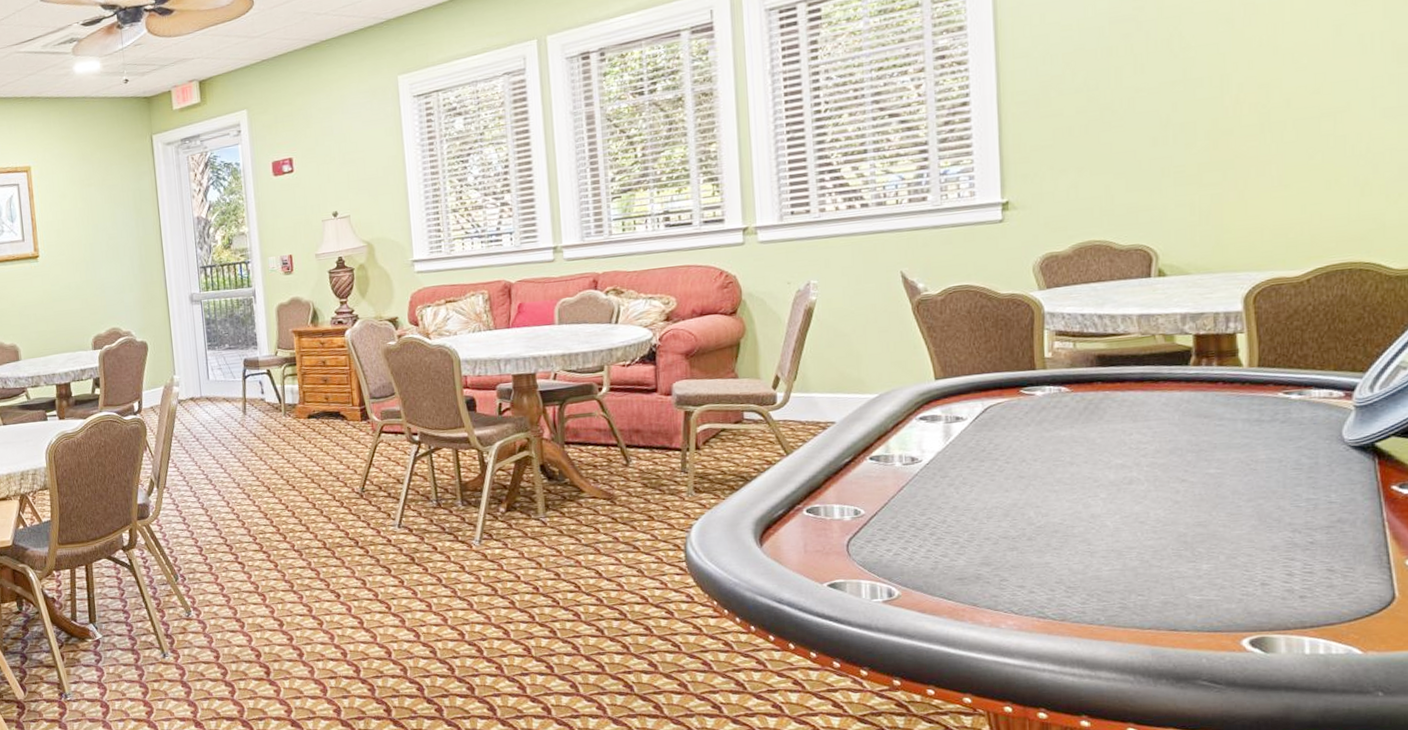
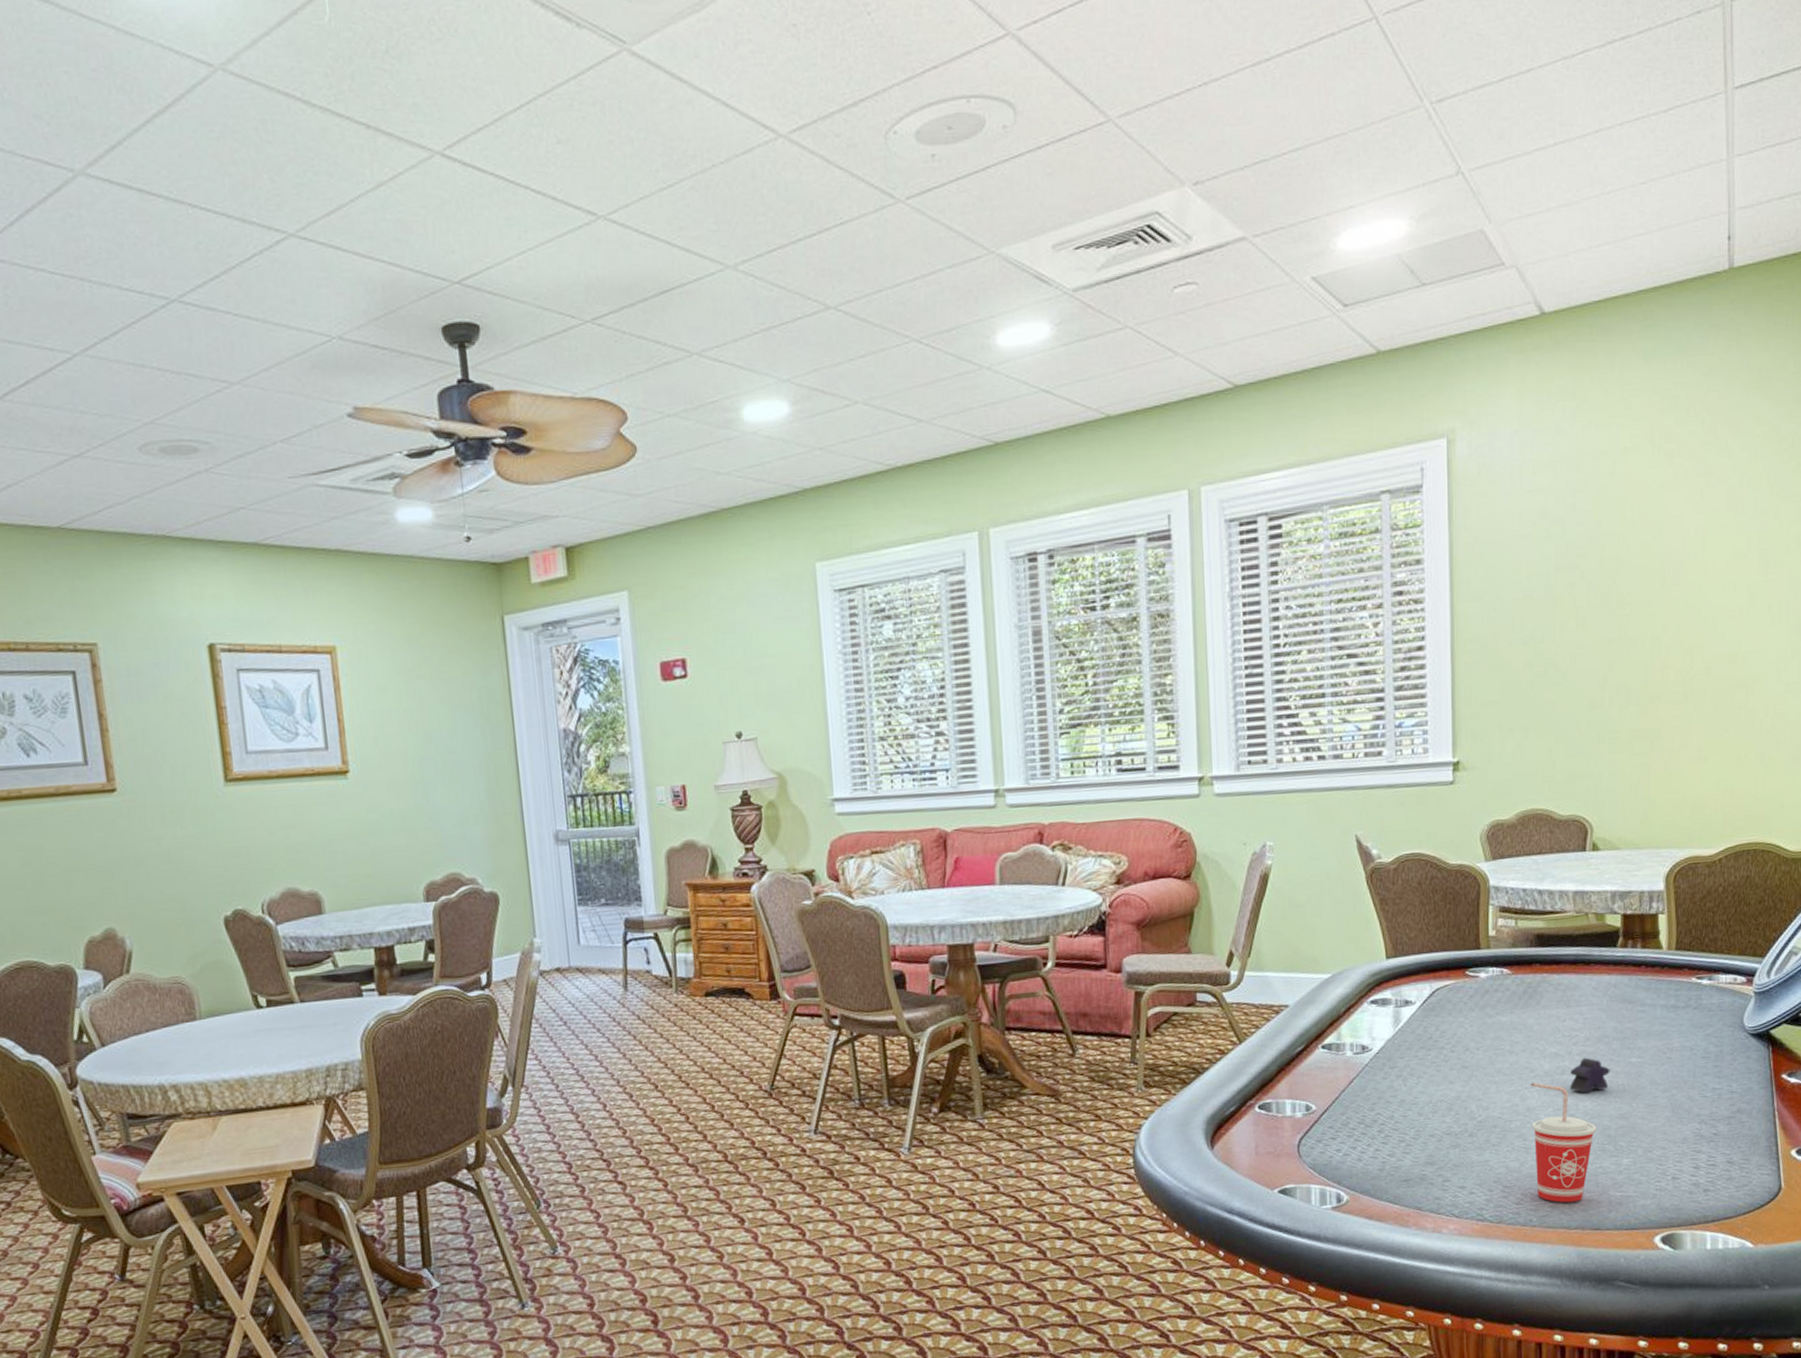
beverage cup: none [1094,491,1171,604] -> present [1530,1082,1597,1203]
game piece: none [1138,468,1185,502] -> present [1569,1057,1610,1093]

